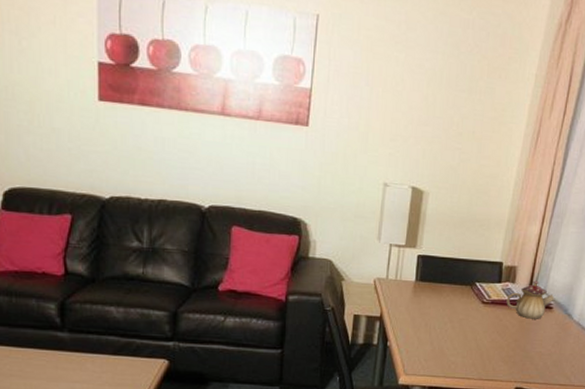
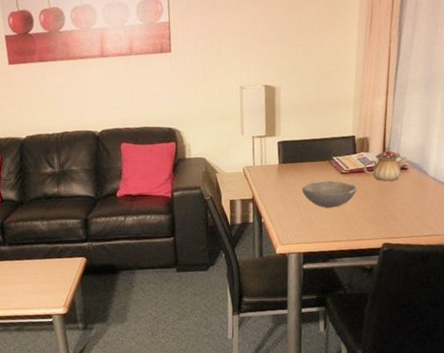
bowl: none [436,308,498,340] -> present [301,180,358,208]

